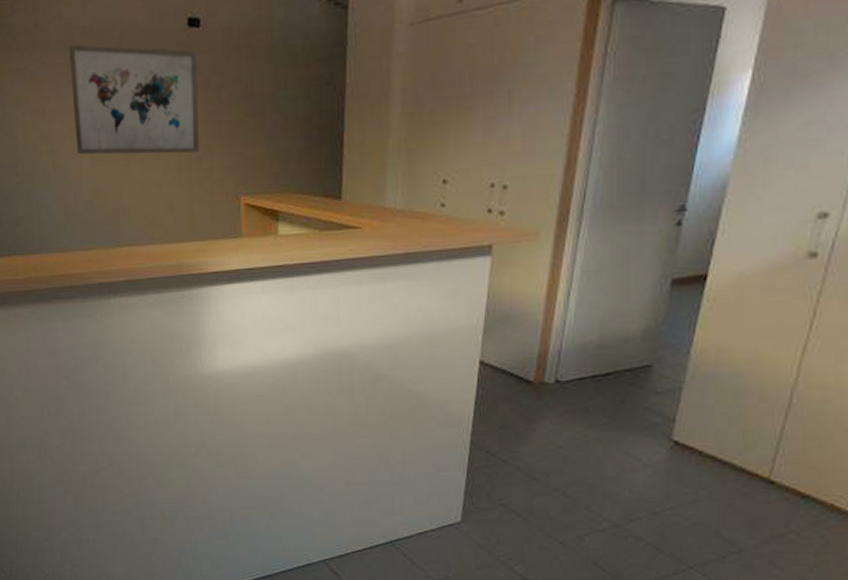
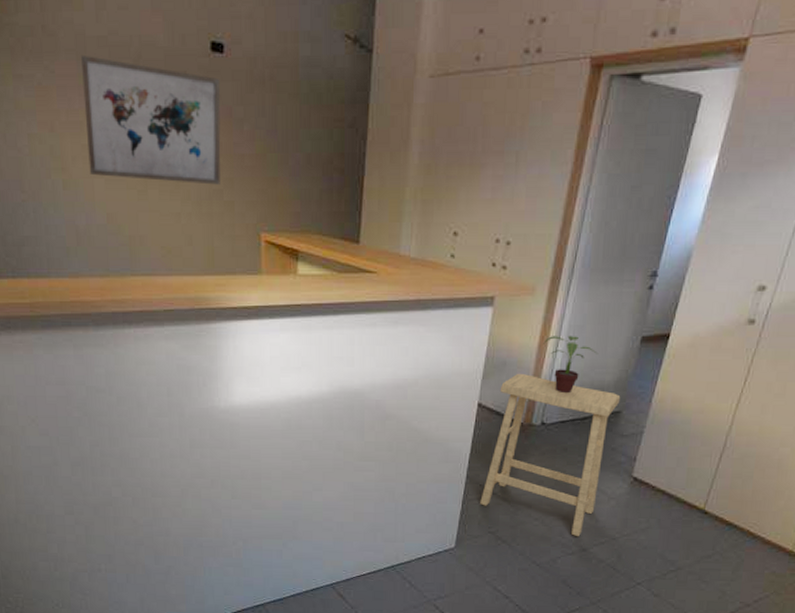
stool: none [488,326,651,511] -> present [480,373,621,537]
potted plant: none [552,282,620,347] -> present [543,336,599,394]

